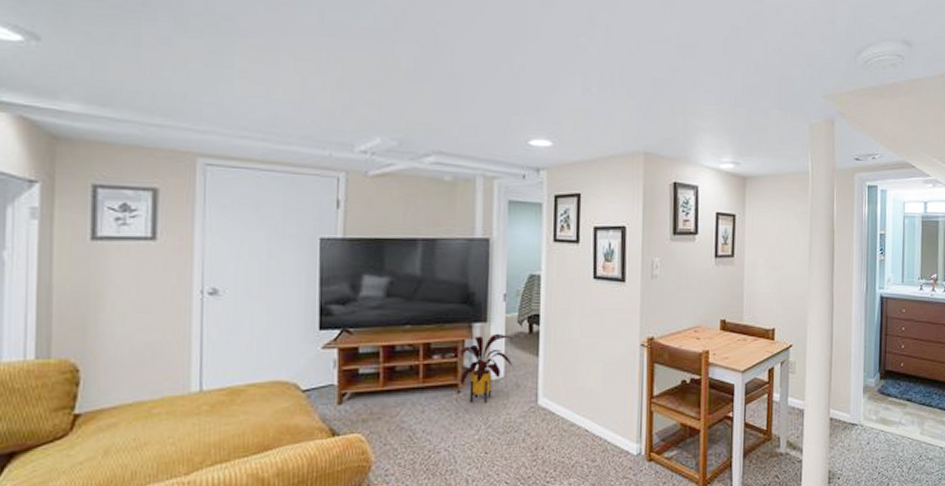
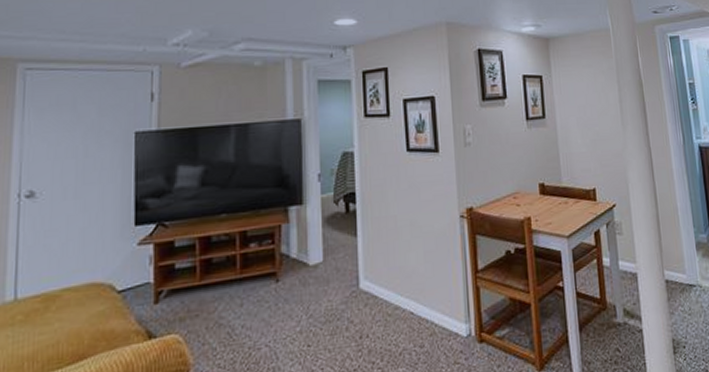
house plant: present [451,333,513,403] -> none [268,215,330,292]

